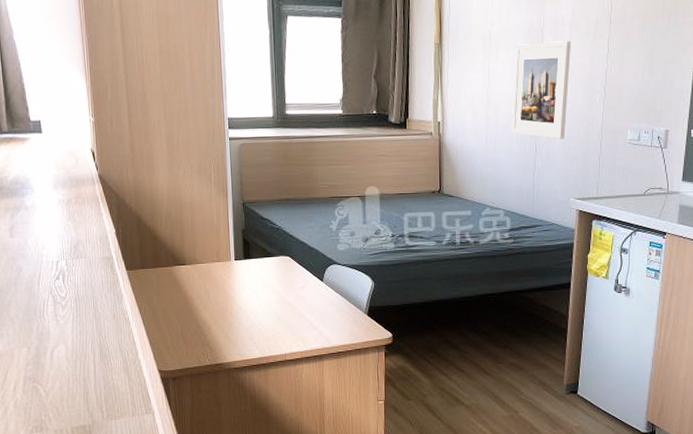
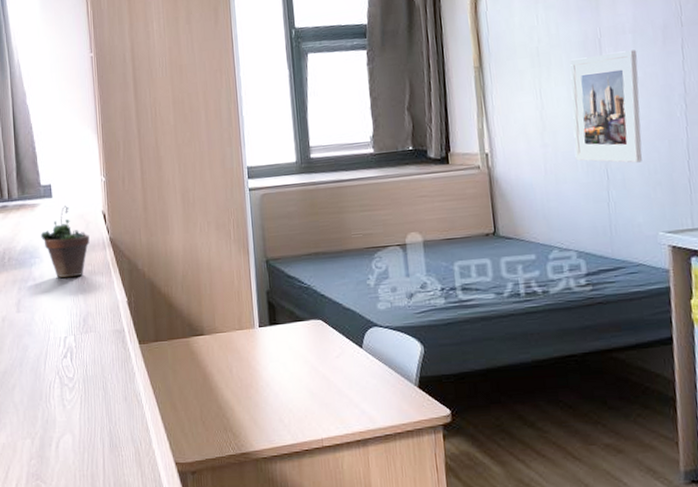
succulent plant: none [31,141,79,209] -> present [40,205,90,279]

